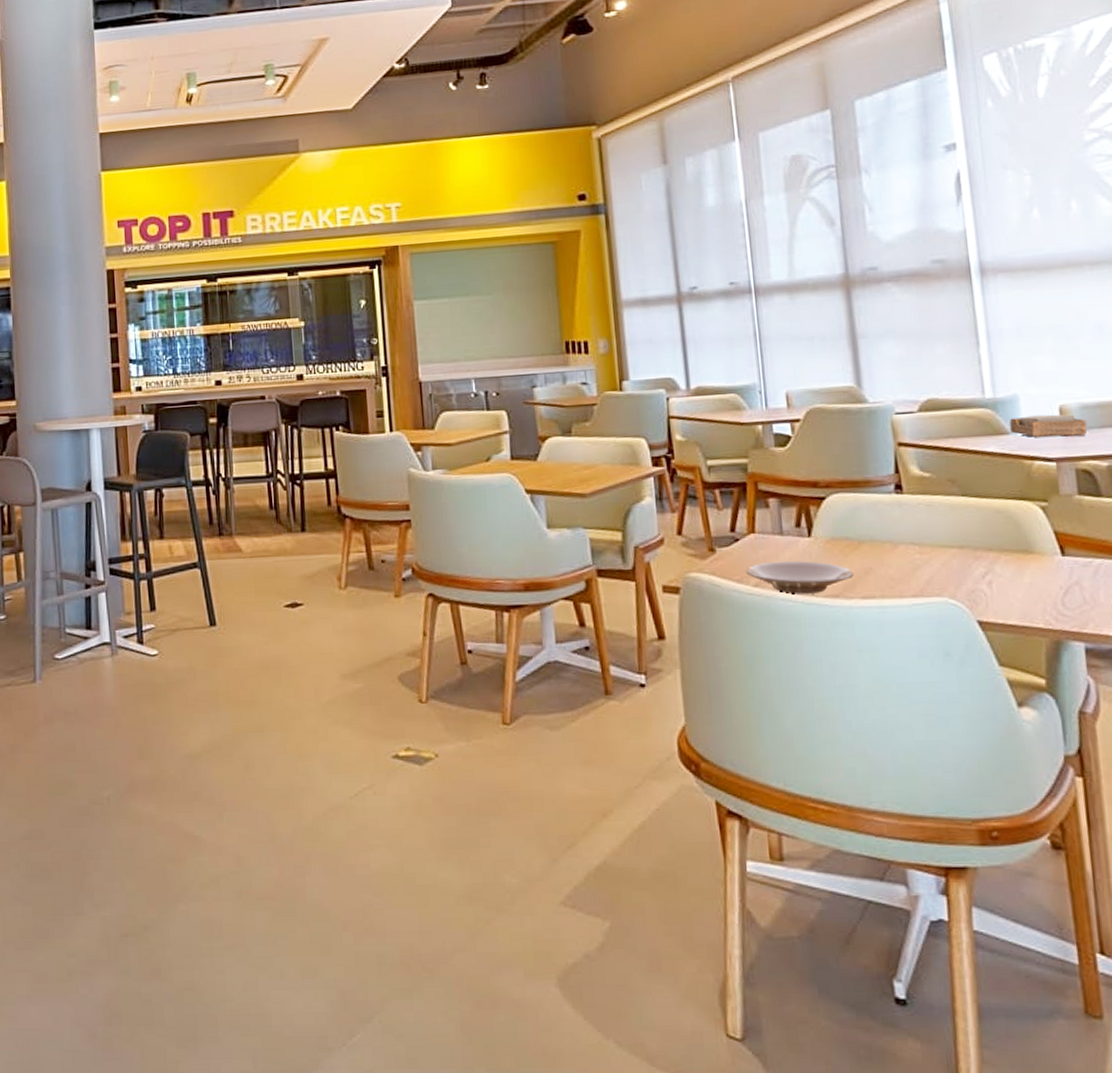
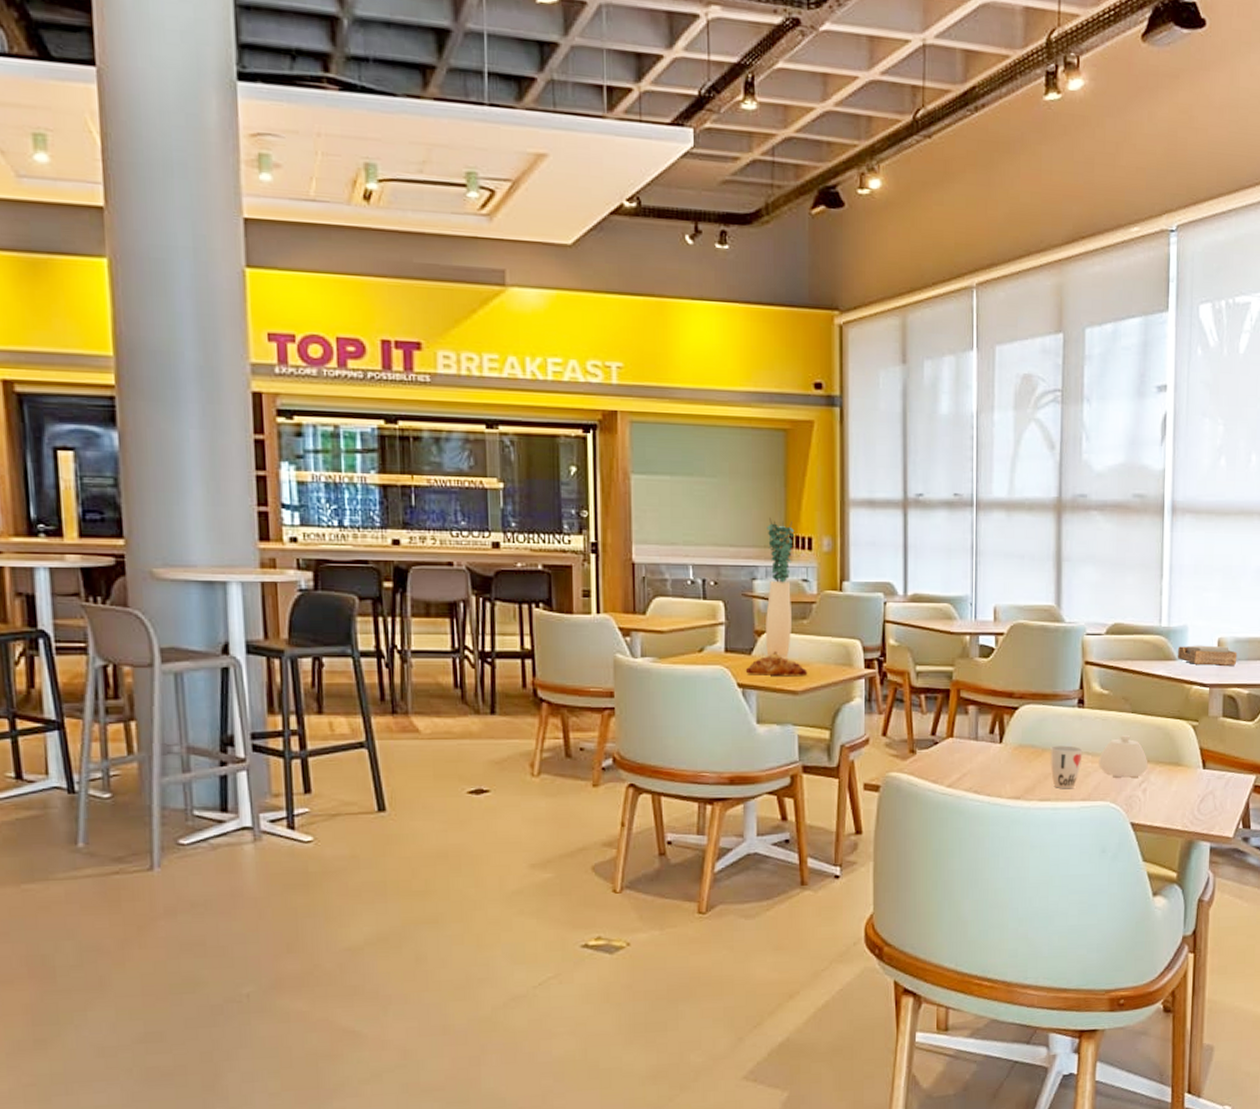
croissant: none [532,455,595,481] -> present [745,650,808,676]
vase: none [542,326,575,464] -> present [766,517,795,660]
saucer: present [746,560,854,594] -> none [941,764,1035,795]
cup: none [868,536,908,585] -> present [1050,745,1083,789]
sugar bowl: none [928,520,991,570] -> present [1098,734,1148,779]

